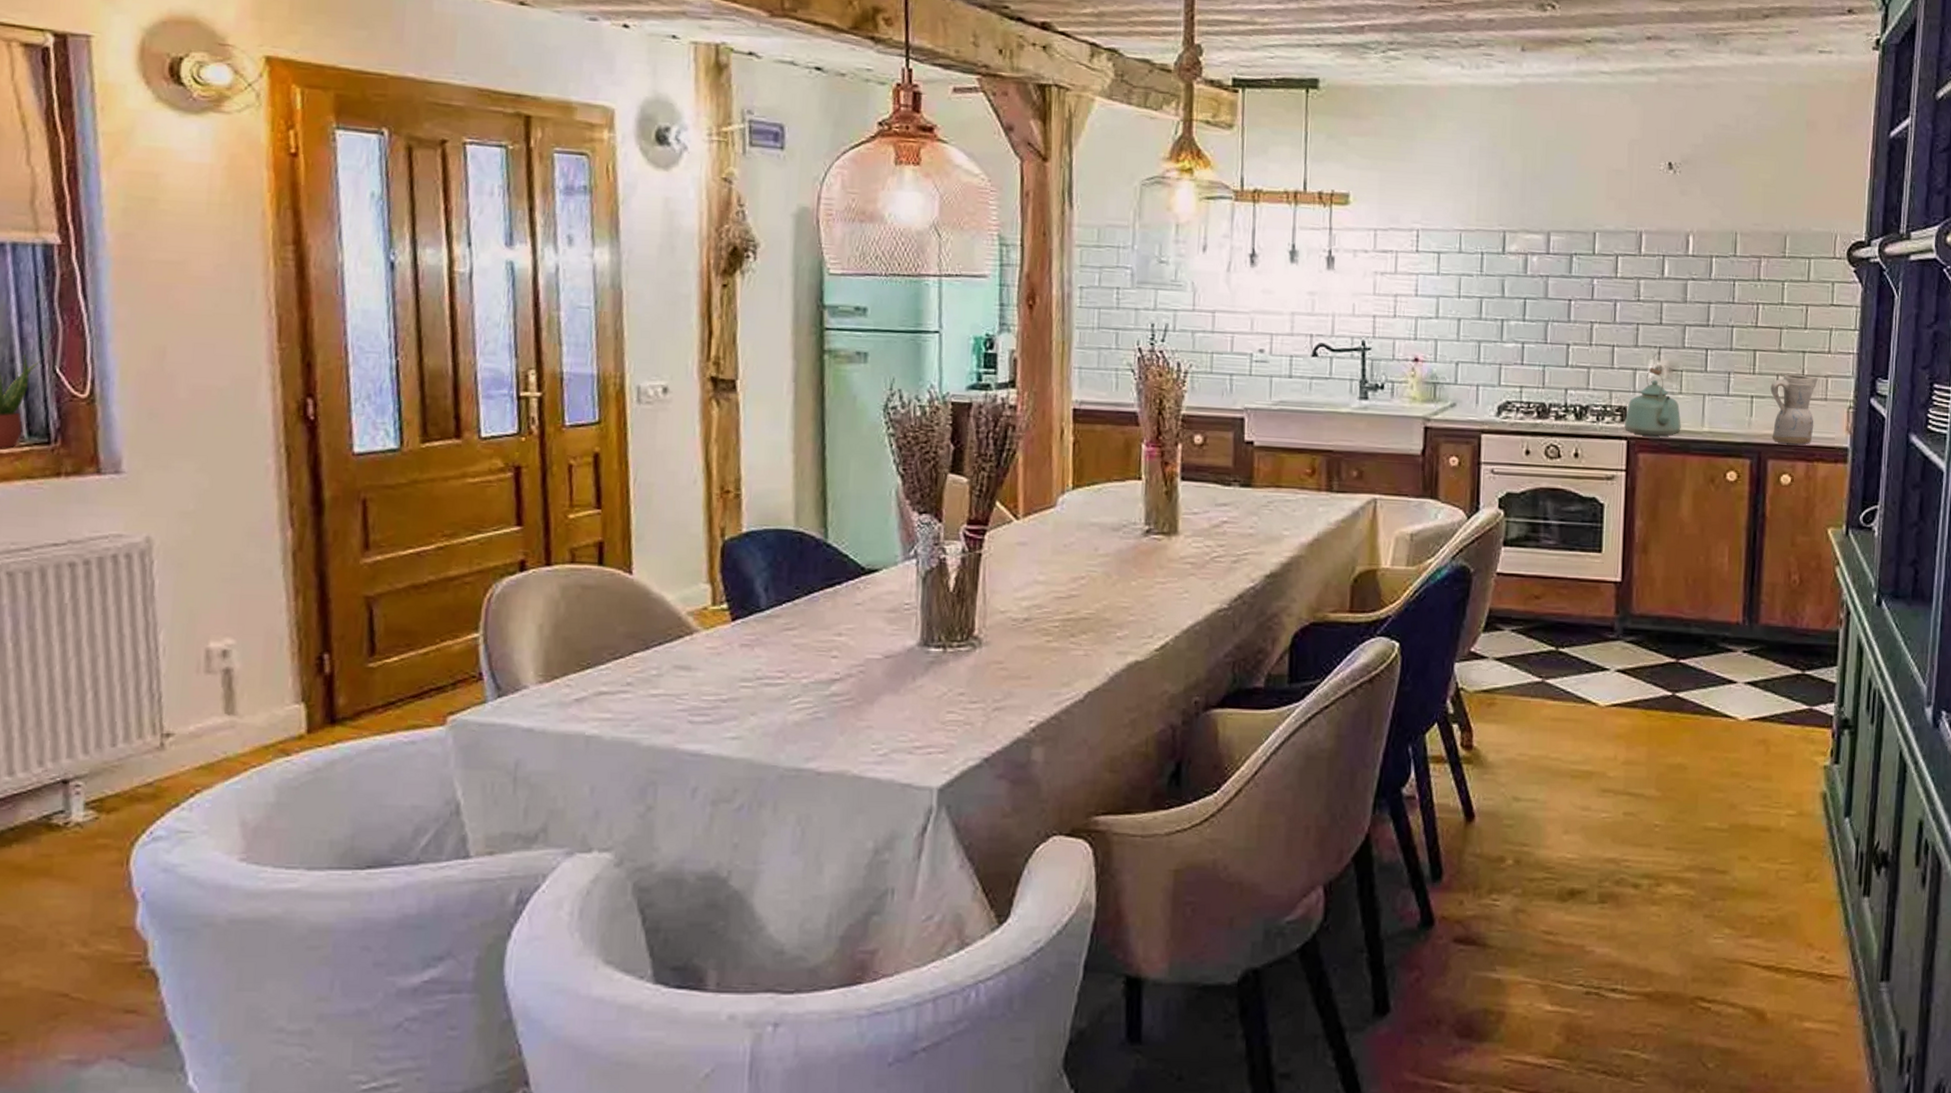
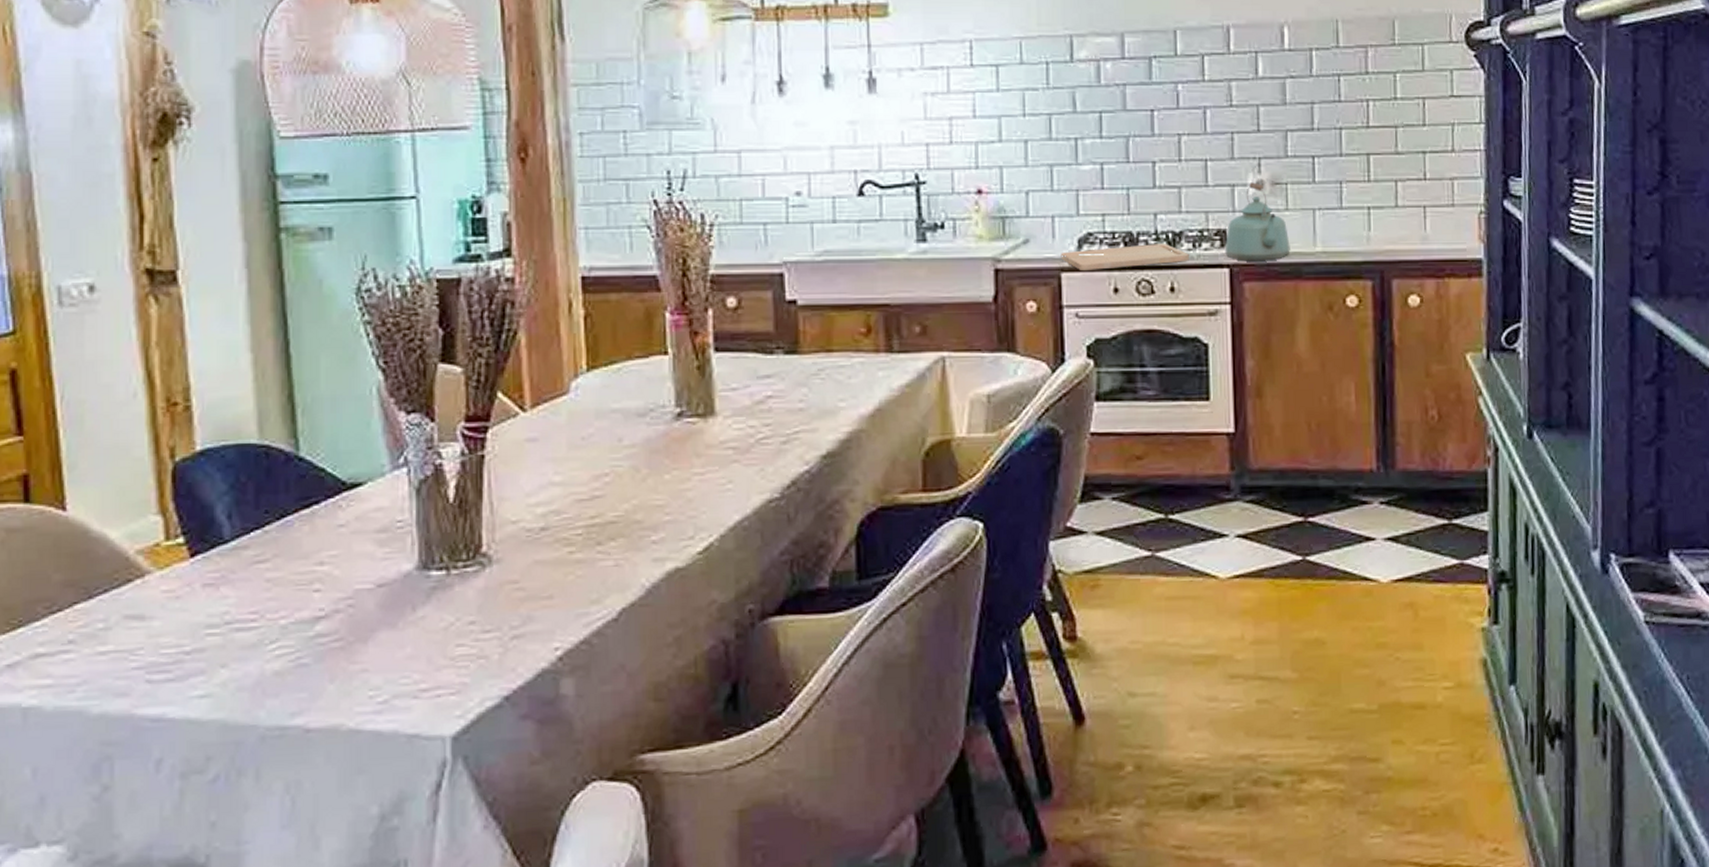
cutting board: none [1482,414,1593,434] -> present [1061,244,1189,272]
ceramic pitcher: present [1770,373,1818,445] -> none [1389,178,1442,260]

